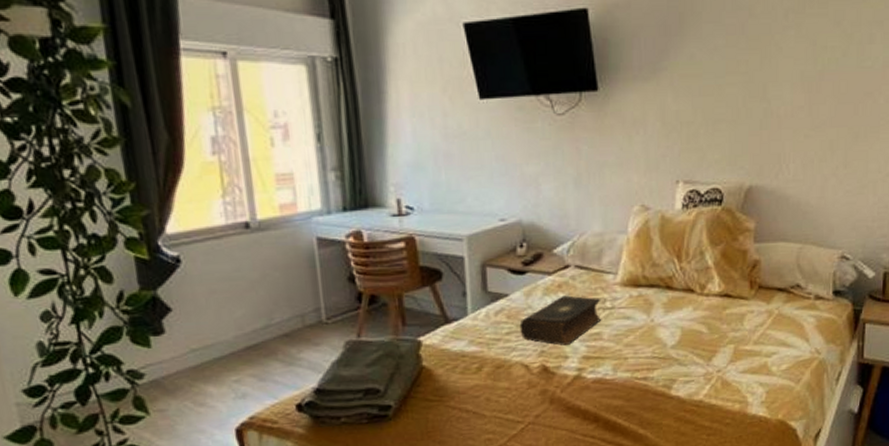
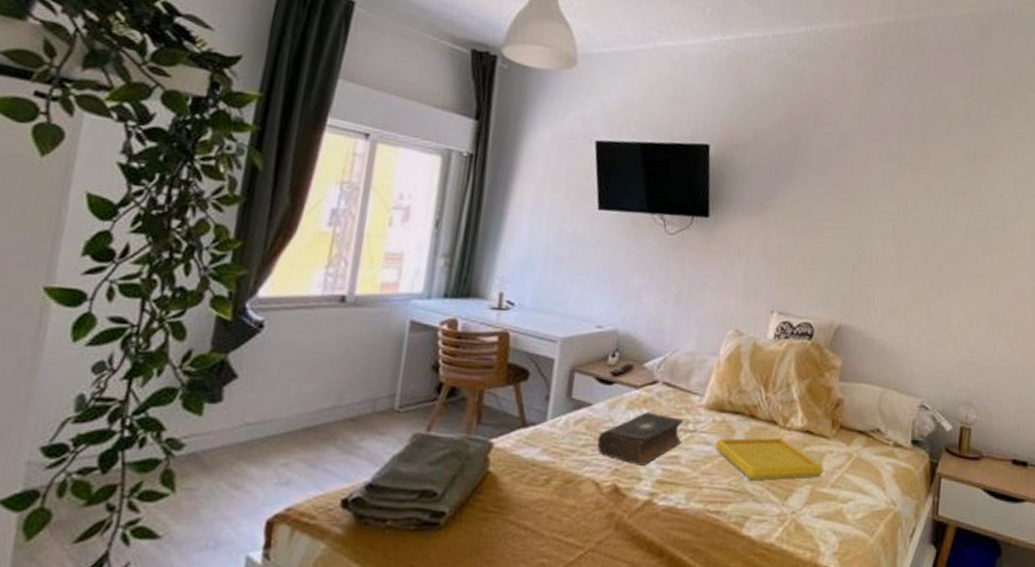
serving tray: none [634,304,745,347] -> present [714,437,824,481]

